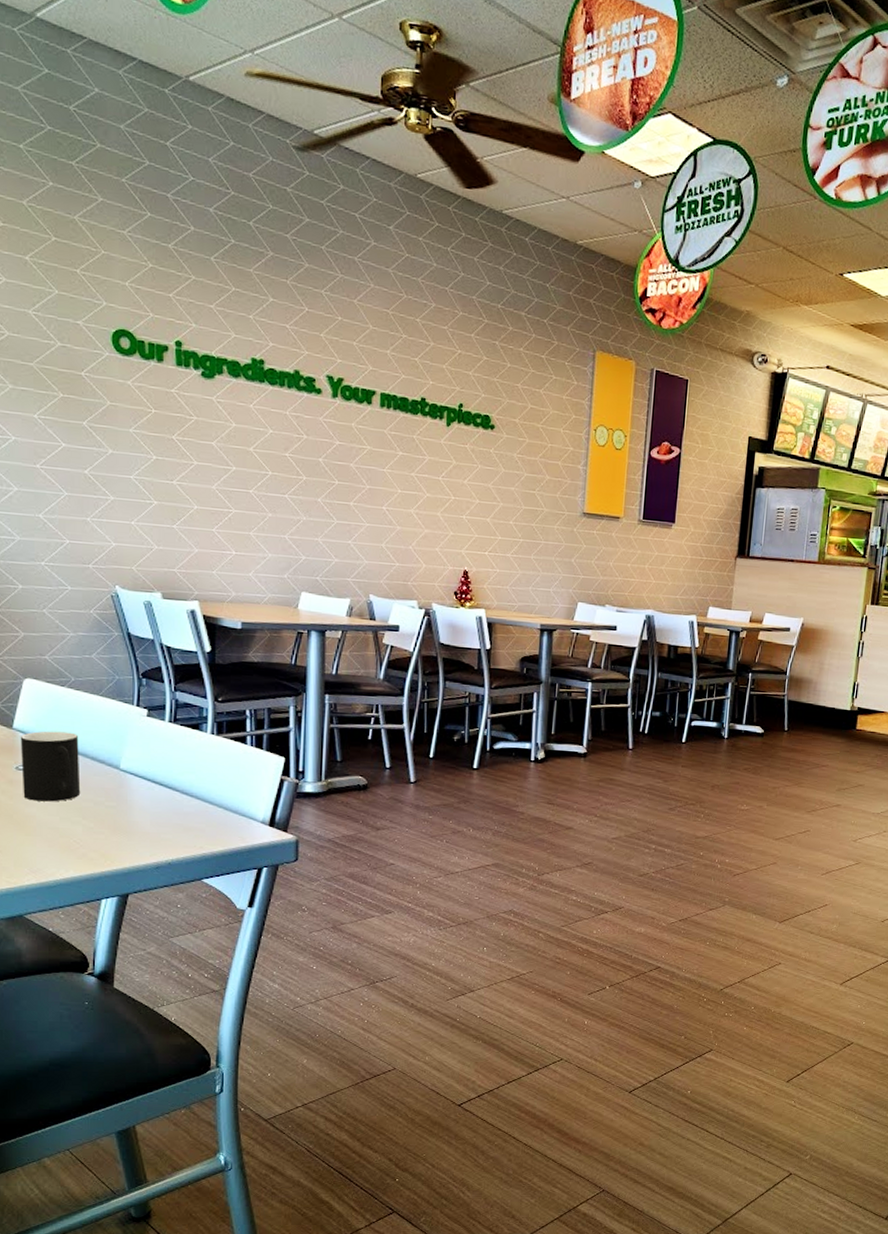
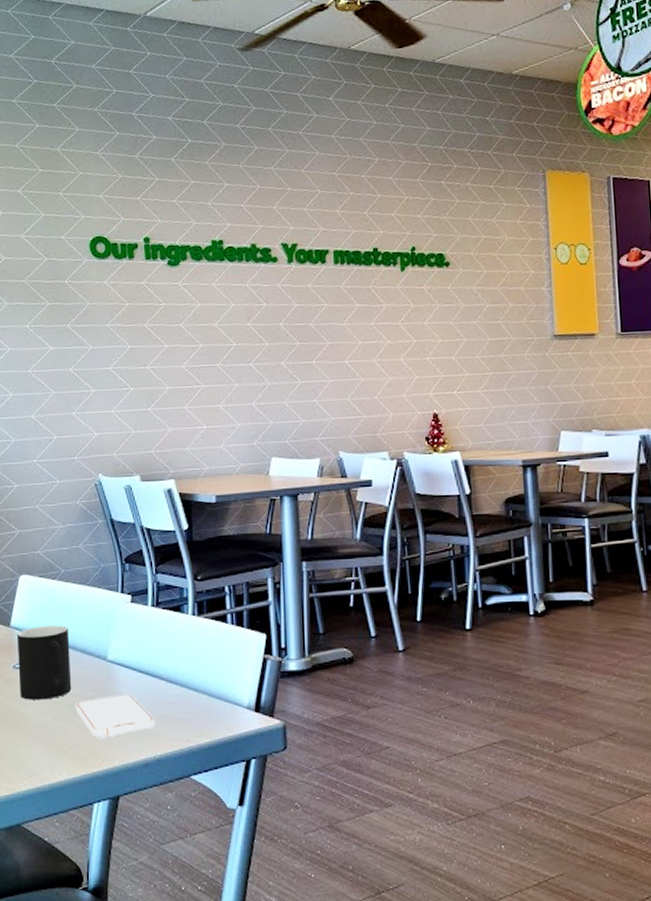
smartphone: none [84,802,168,841] -> present [75,695,155,738]

